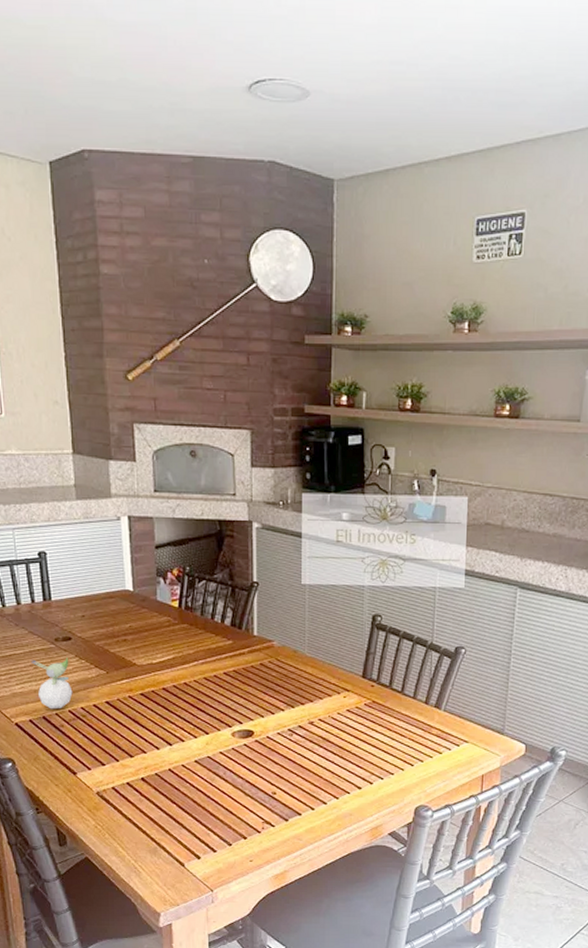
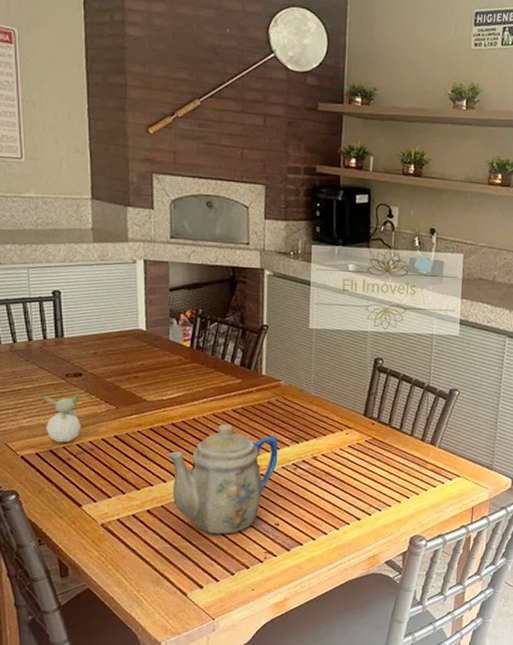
teapot: none [159,687,273,803] -> present [167,423,278,534]

